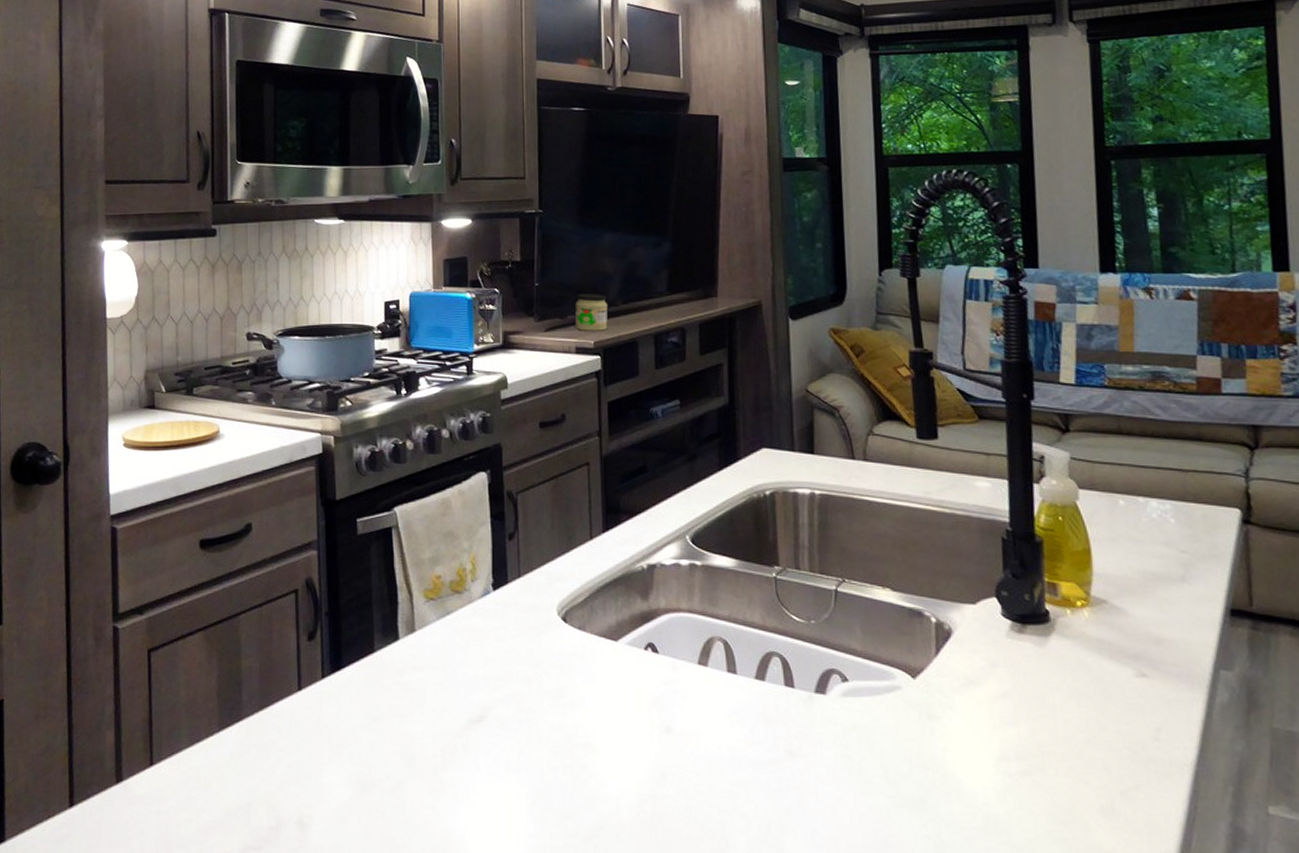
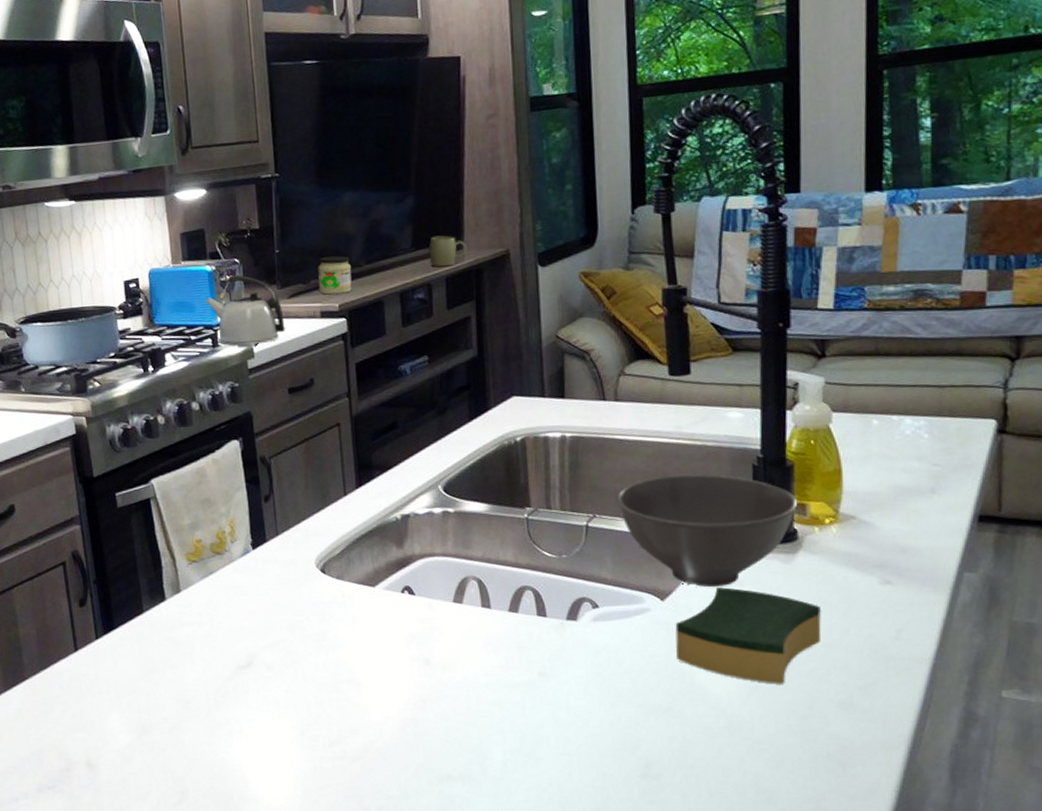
kettle: none [463,304,540,378] -> present [205,274,285,348]
mug: none [683,282,720,313] -> present [428,235,467,267]
bowl: none [865,542,1049,667] -> present [616,474,798,587]
sponge: none [927,668,1078,783] -> present [675,587,821,684]

